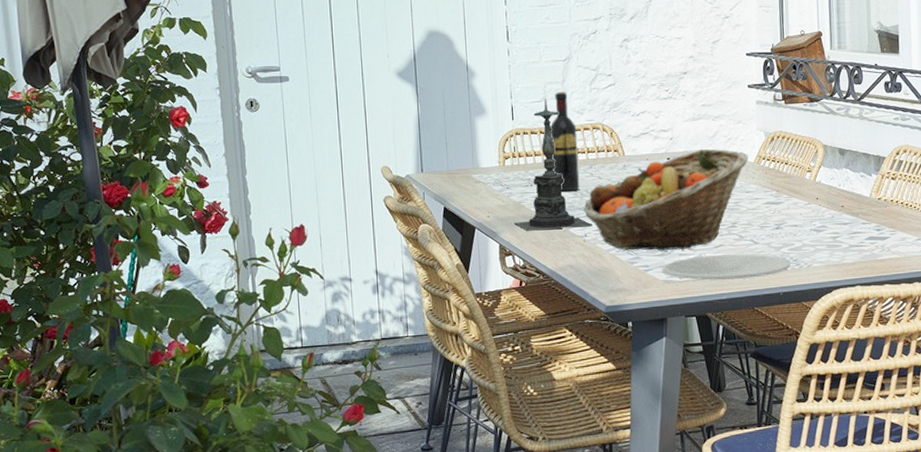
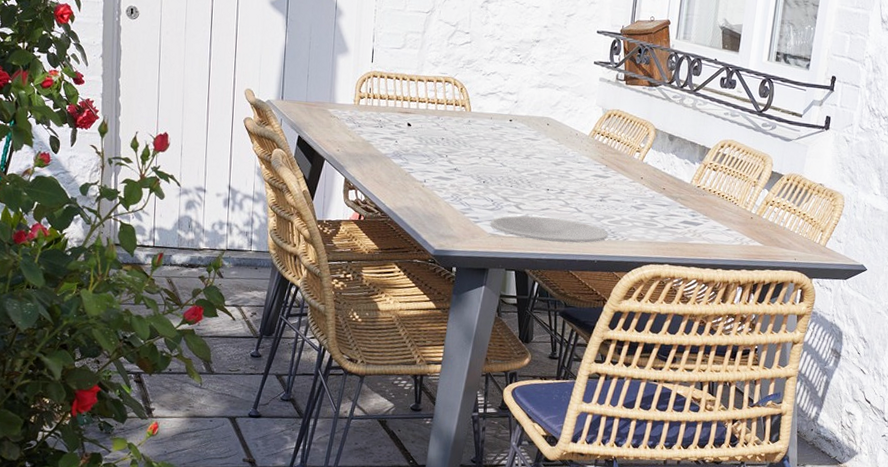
candle holder: present [515,98,593,231] -> none [361,46,433,173]
wine bottle: present [549,92,580,192] -> none [402,42,430,138]
fruit basket: present [583,149,749,251] -> none [425,116,585,208]

